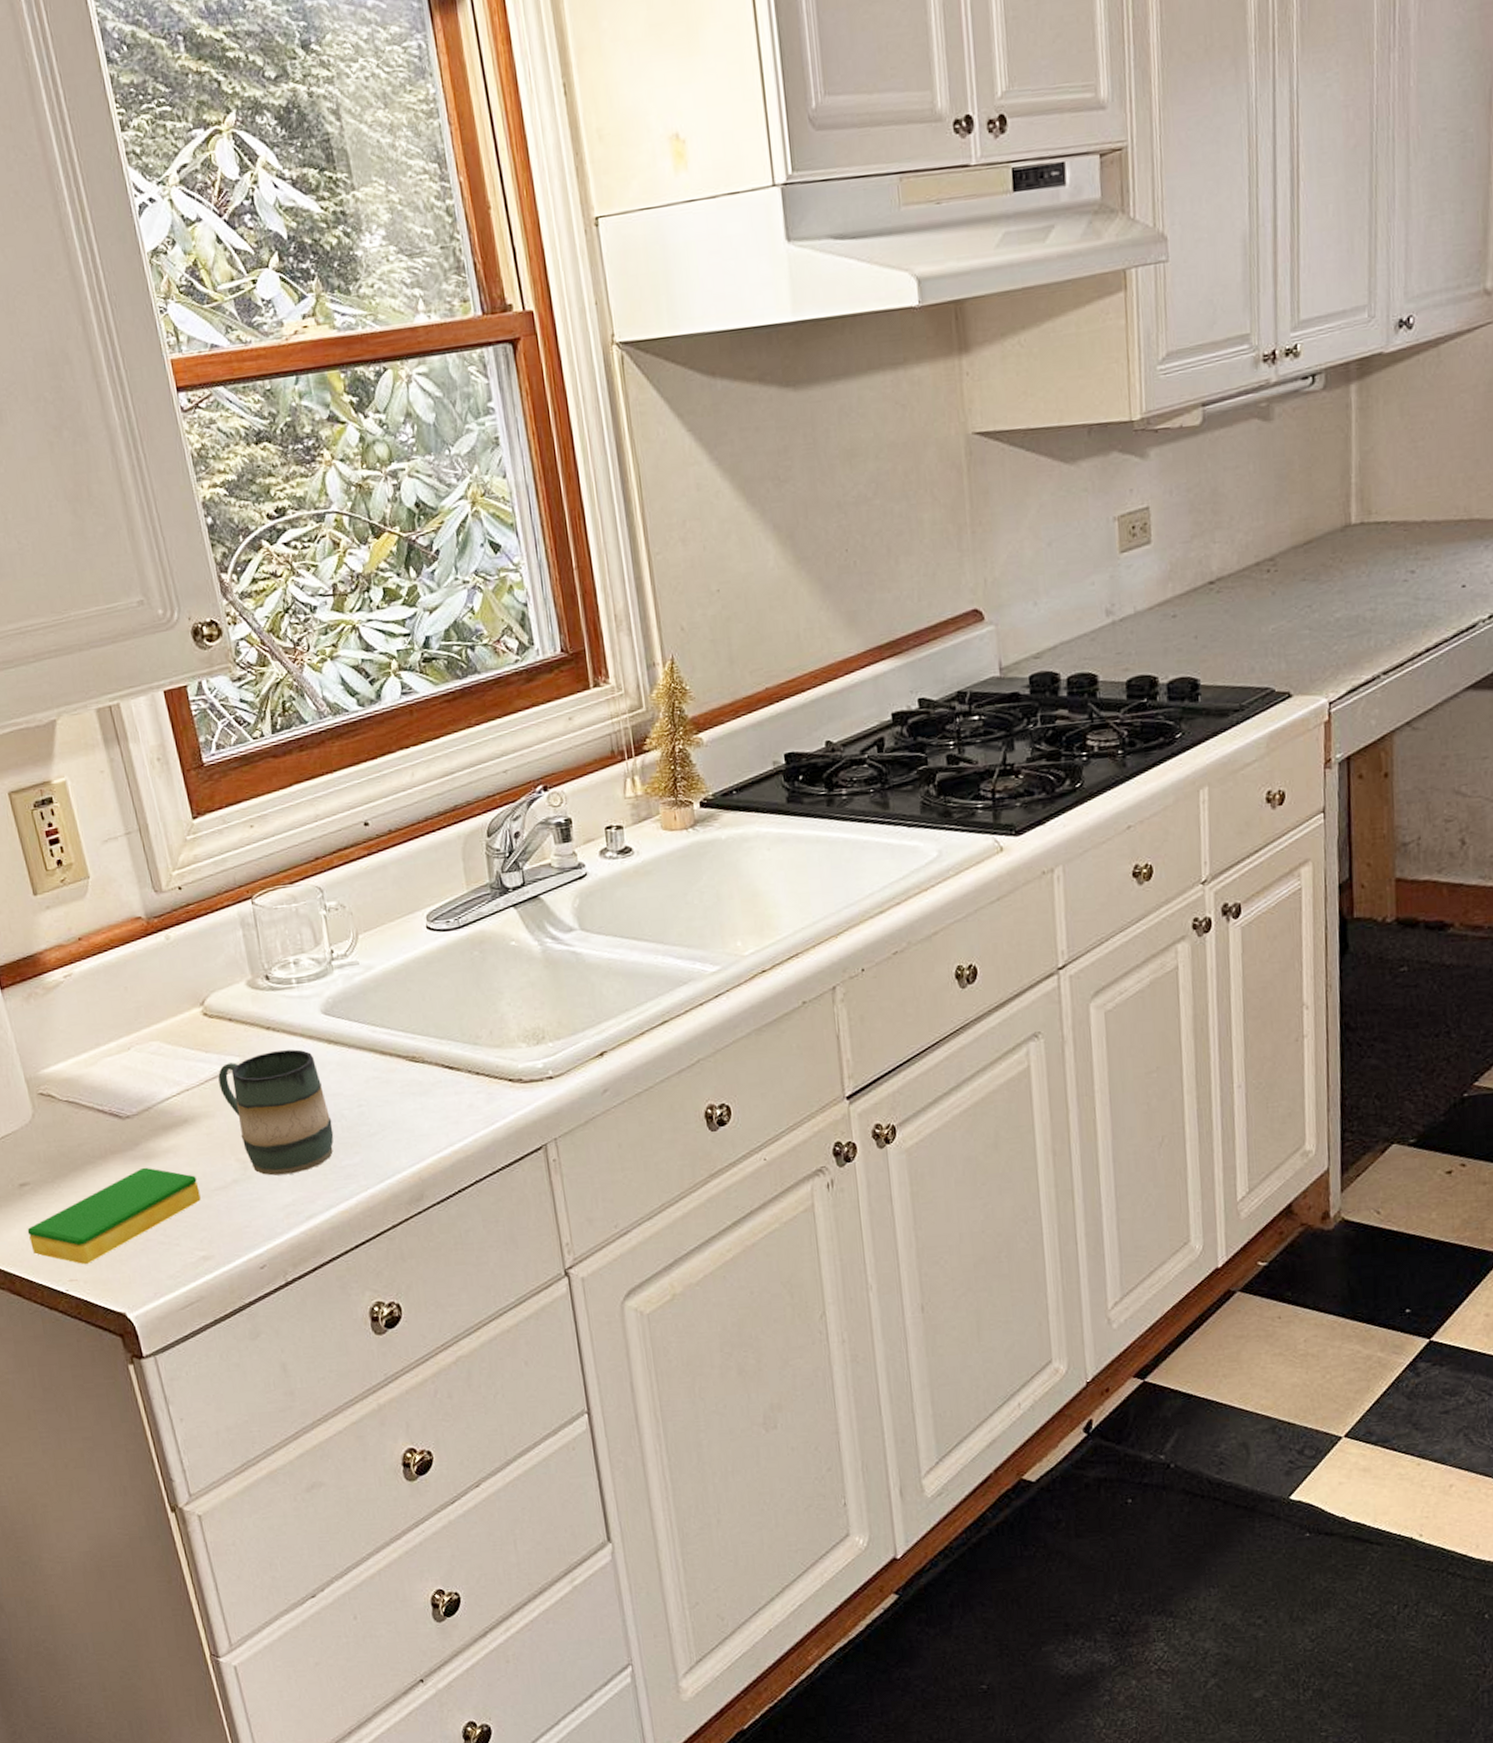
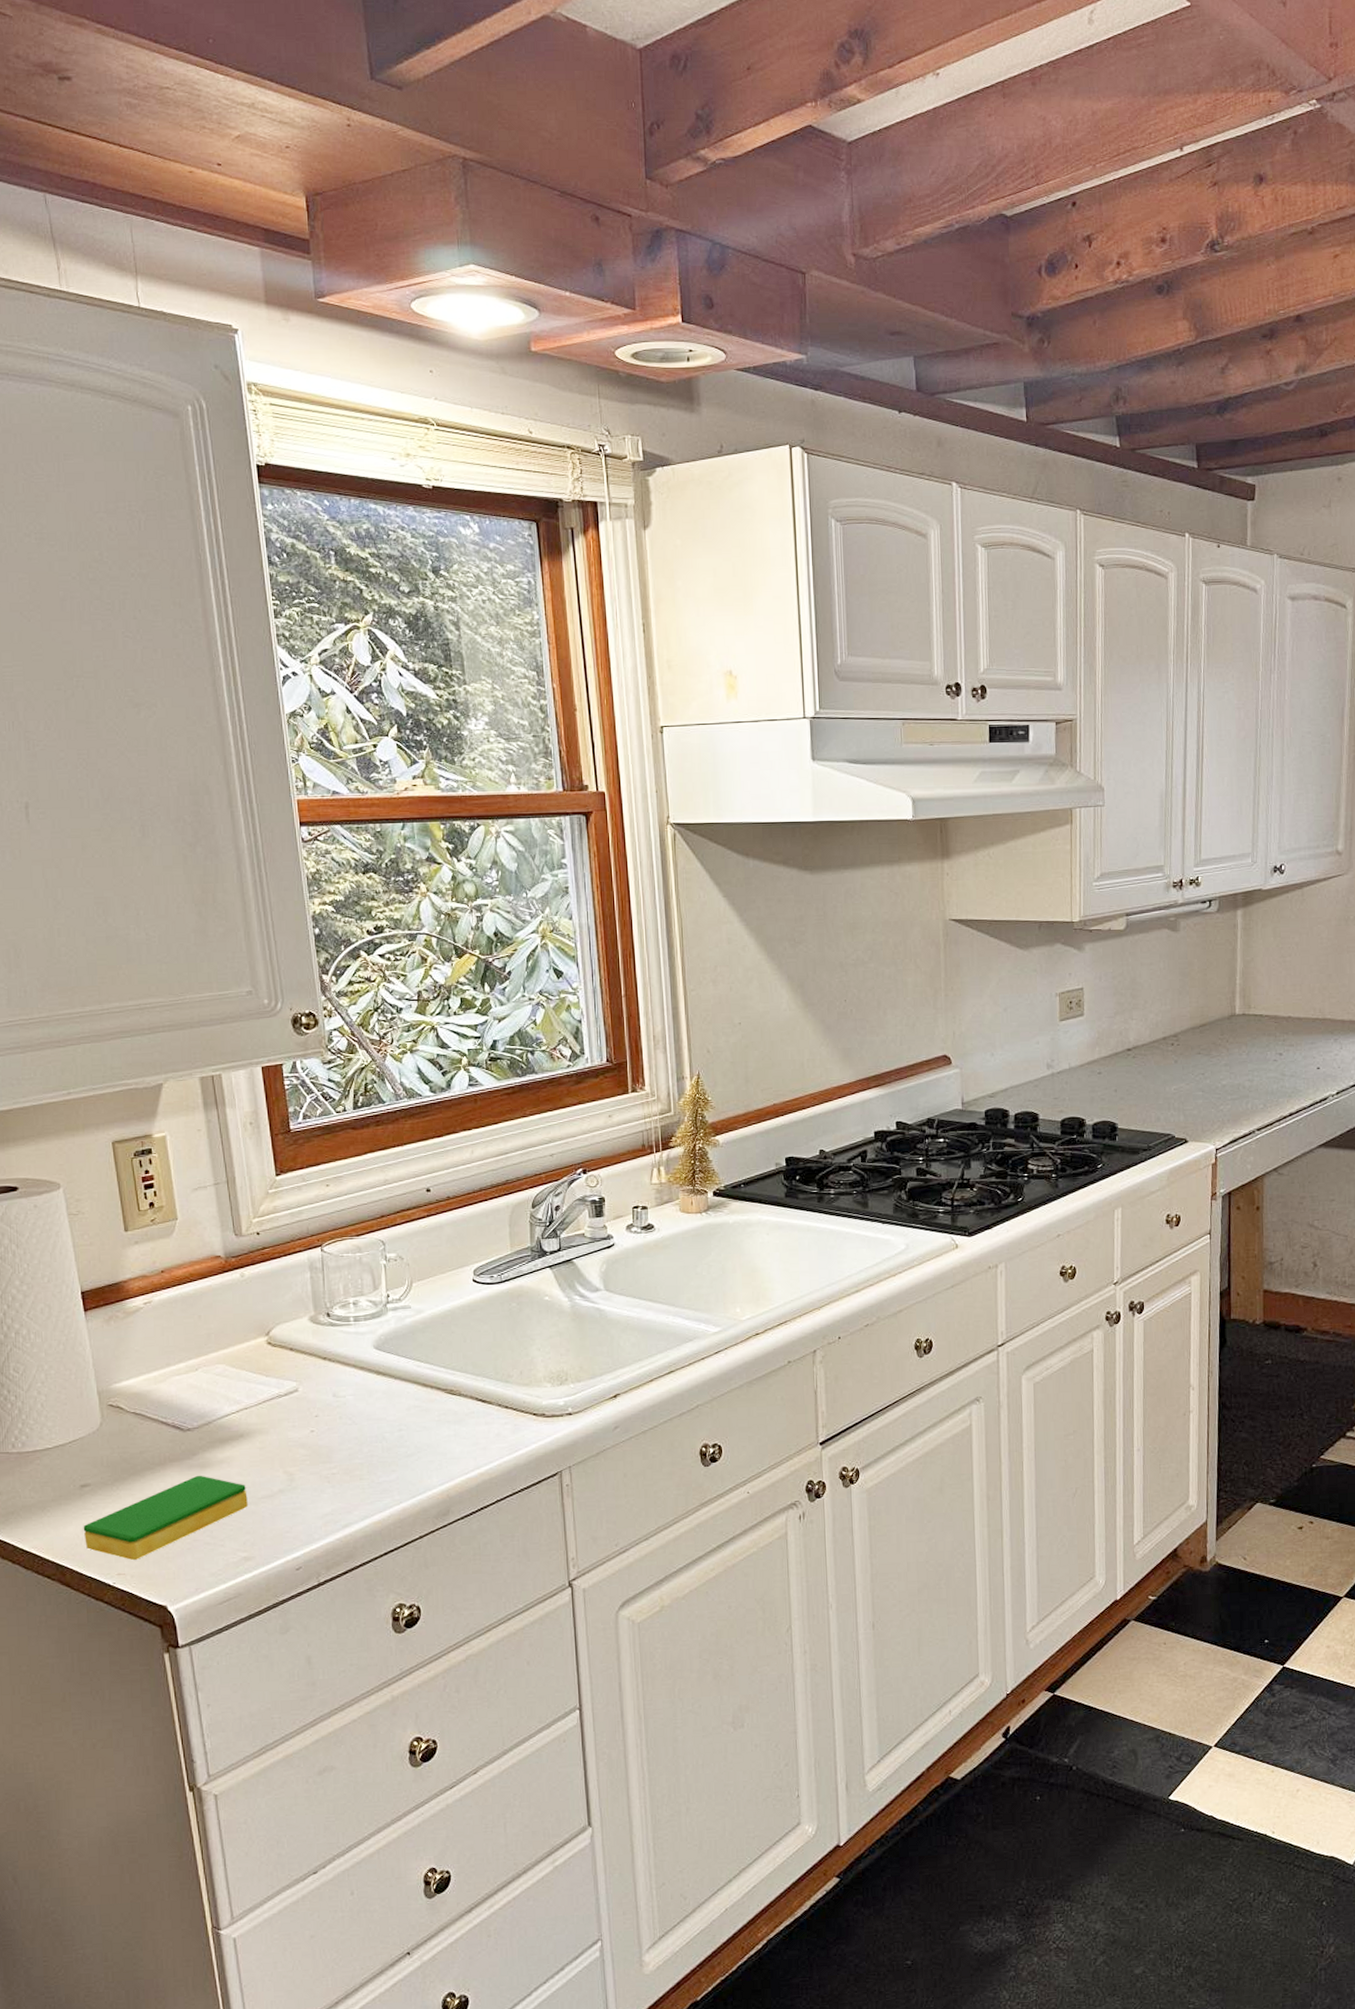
mug: present [218,1049,334,1176] -> none [275,1378,374,1488]

